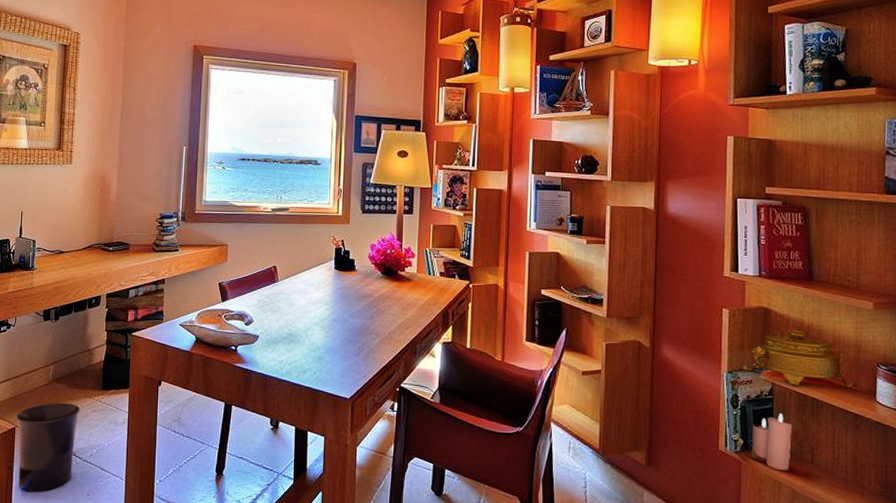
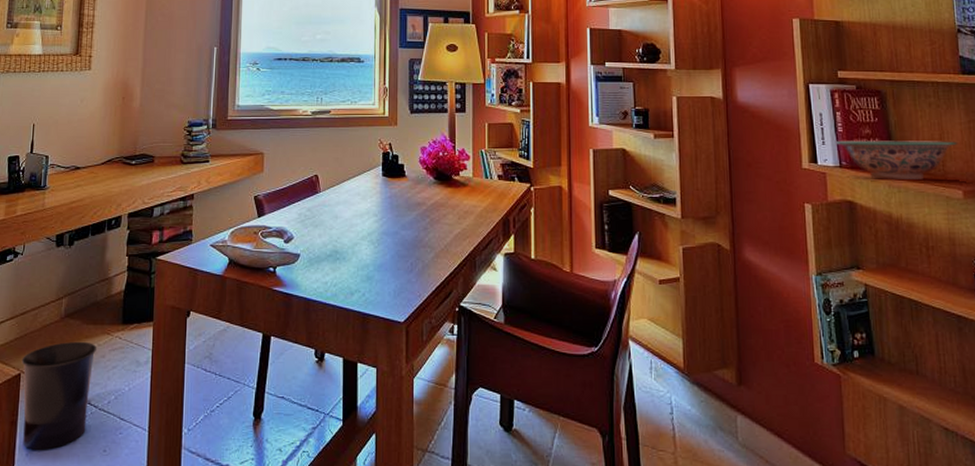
decorative box: present [743,327,856,388] -> none [832,221,955,286]
candle: present [751,414,793,471] -> none [849,318,894,384]
decorative bowl: none [756,252,874,291] -> present [834,140,958,180]

